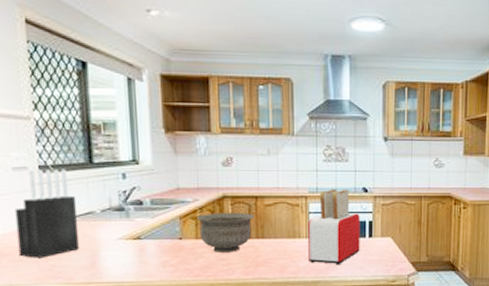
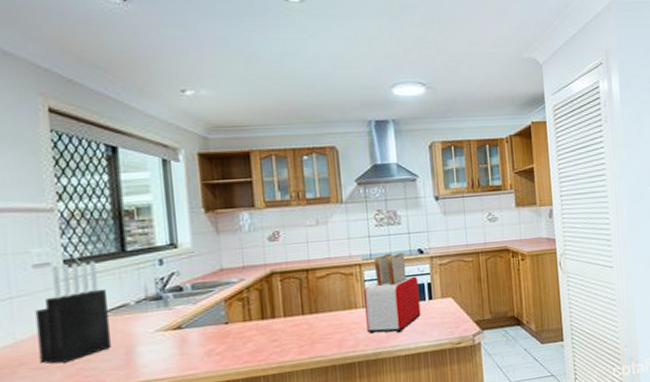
bowl: present [197,212,254,253] -> none [244,287,306,334]

